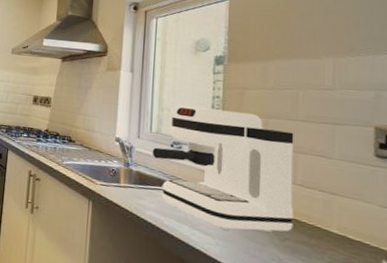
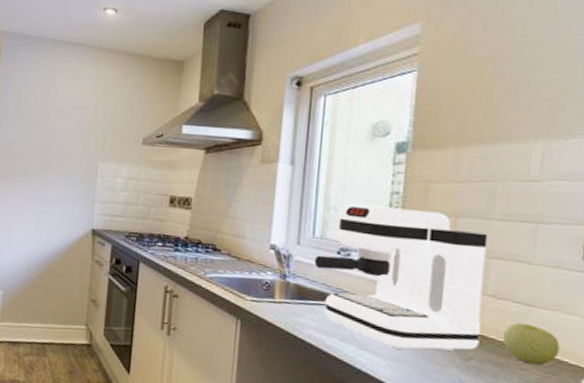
apple: none [312,208,361,247] -> present [502,322,560,366]

